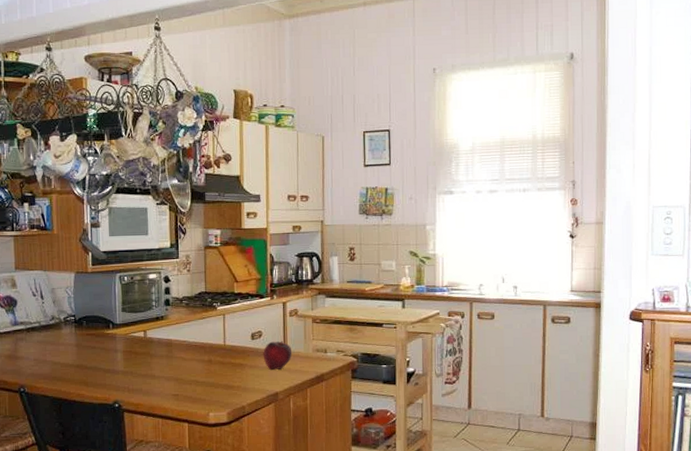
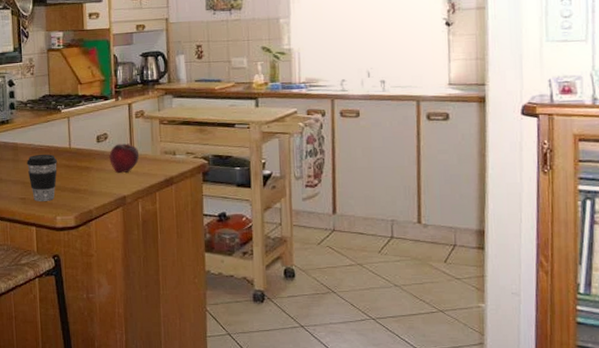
coffee cup: none [181,351,212,398] -> present [26,154,58,201]

